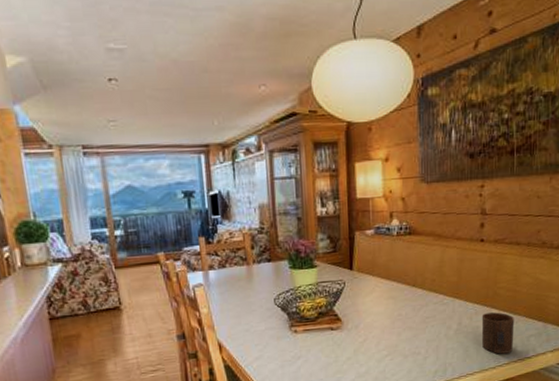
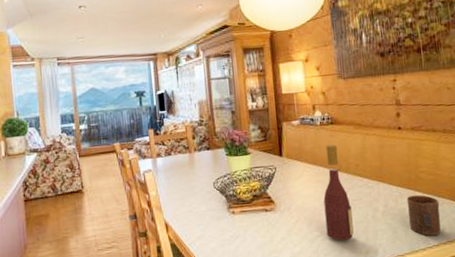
wine bottle: none [395,257,424,361] -> present [323,144,354,241]

